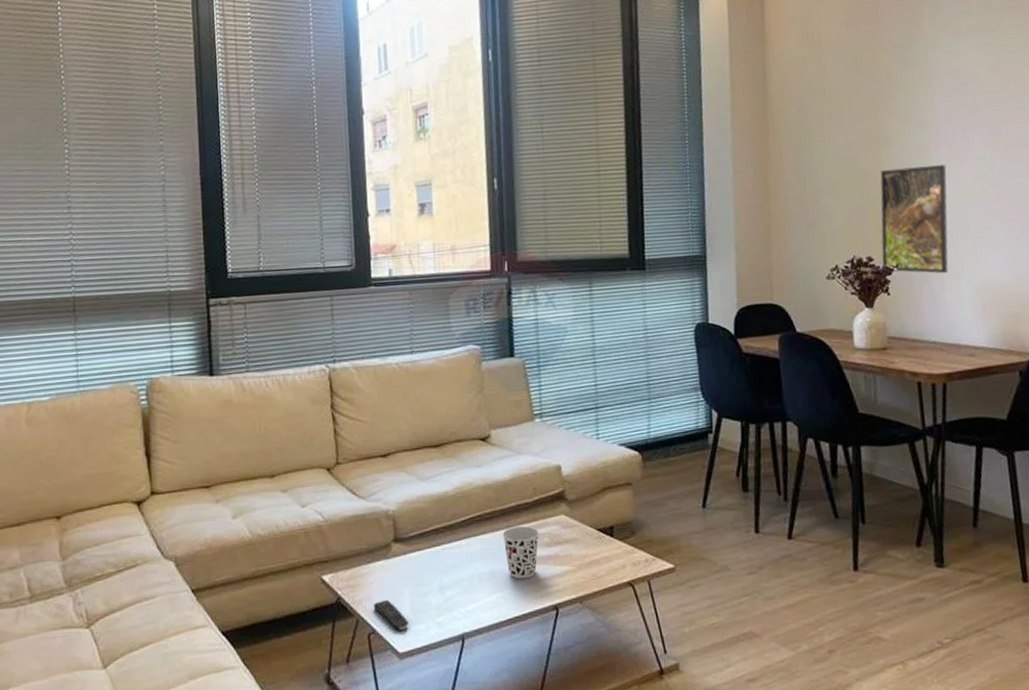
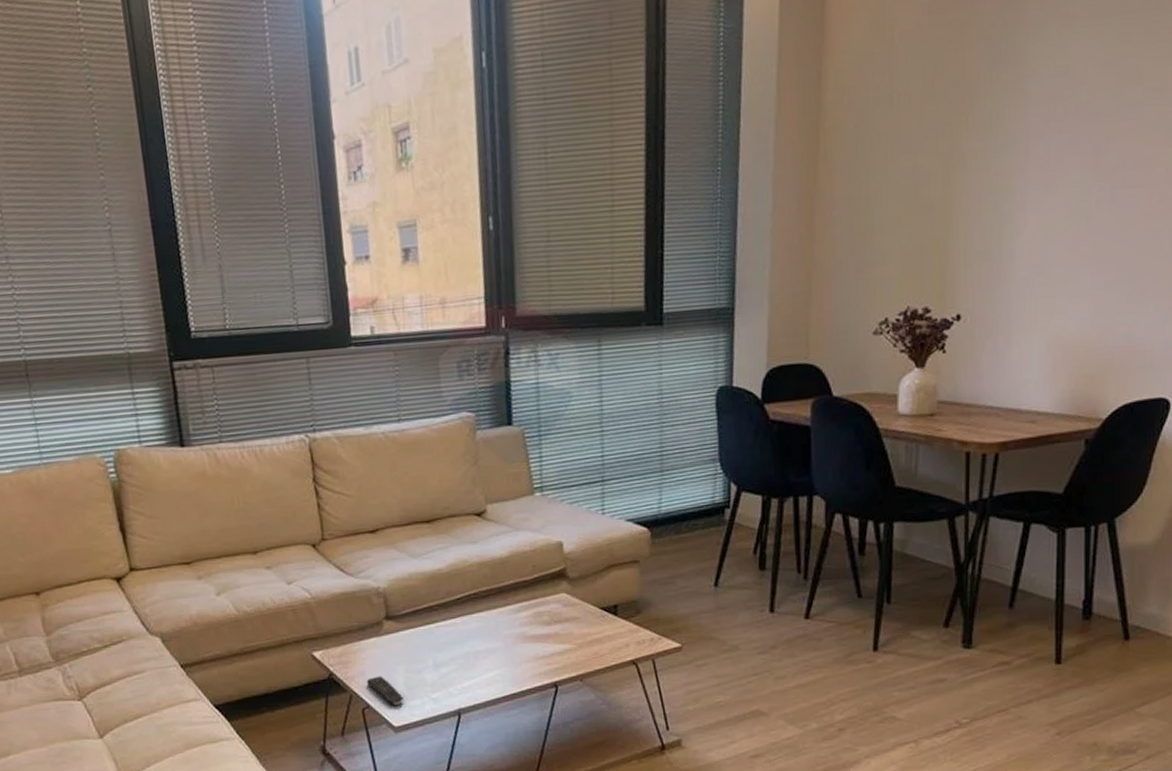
cup: present [502,526,539,579] -> none [499,604,538,657]
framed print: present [880,164,949,274] -> none [940,192,1032,327]

